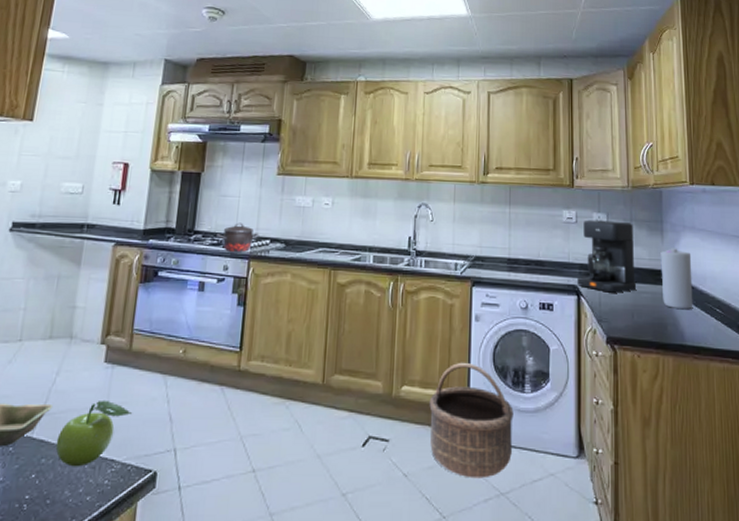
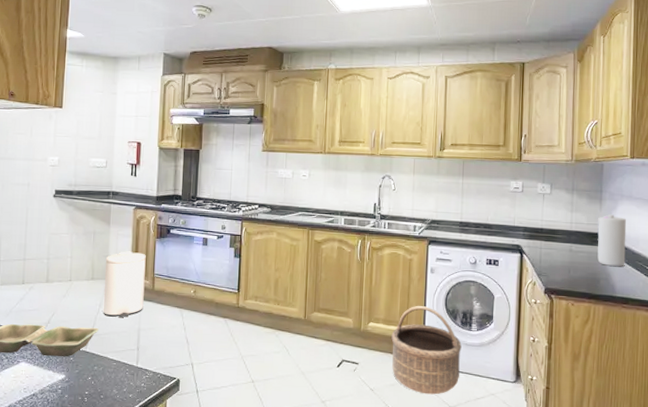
fruit: present [55,400,133,467] -> none [103,326,159,374]
pedal bin: none [60,300,124,390] -> present [103,251,146,318]
cooking pot: present [215,222,260,253] -> none [214,191,250,216]
coffee maker: present [577,220,637,293] -> none [521,189,574,252]

